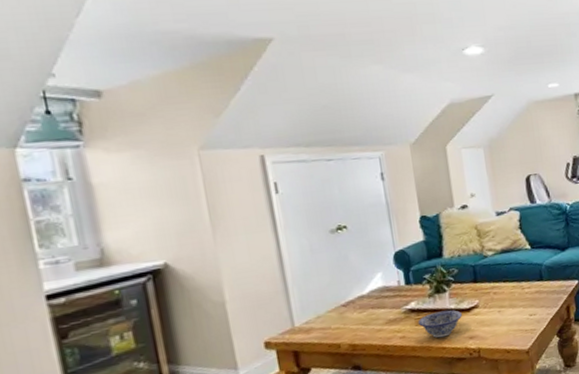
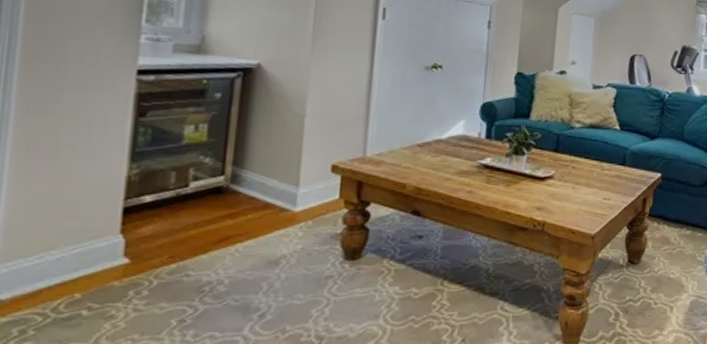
bowl: present [417,310,463,338] -> none [488,173,536,202]

